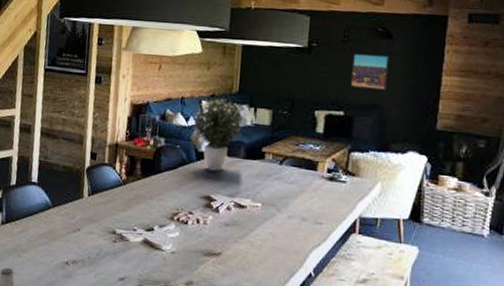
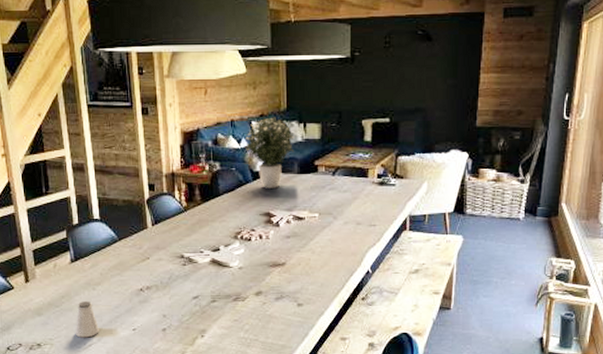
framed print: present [350,52,390,91] -> none [394,58,430,94]

